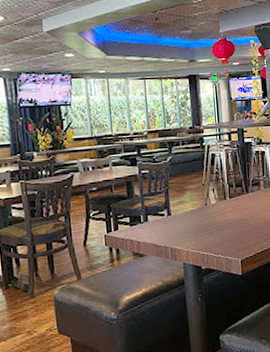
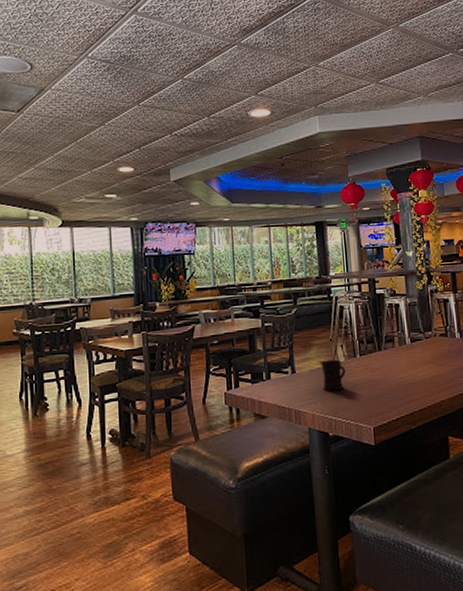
mug: none [193,201,217,231] -> present [320,359,346,392]

